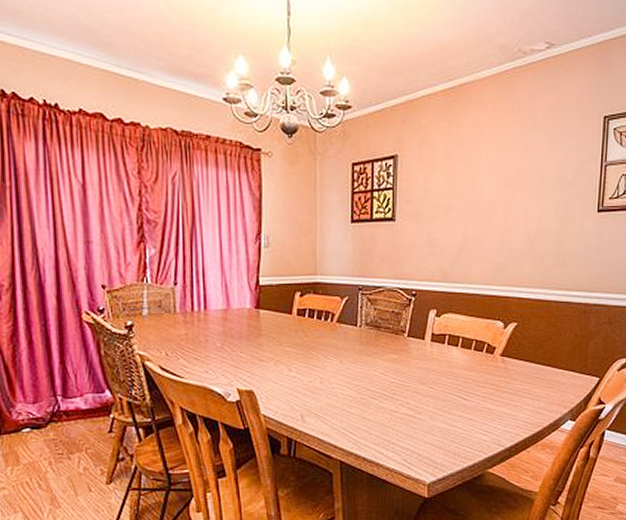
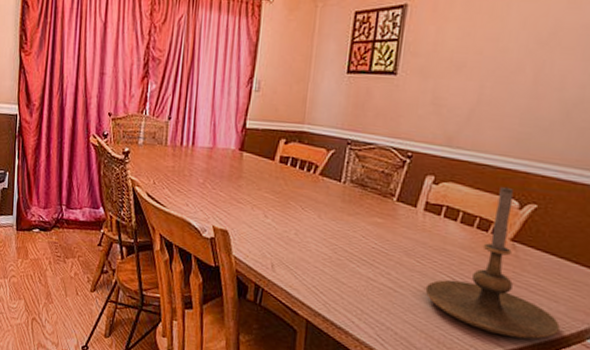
candle holder: none [439,311,542,436] -> present [425,186,560,340]

